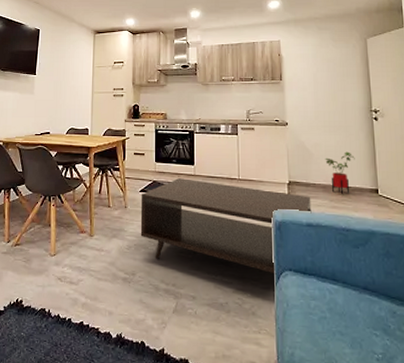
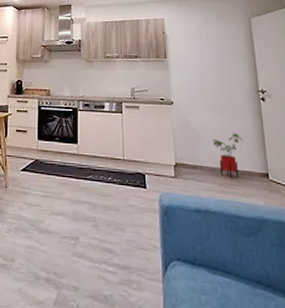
coffee table: present [140,178,312,275] -> none [21,157,200,265]

